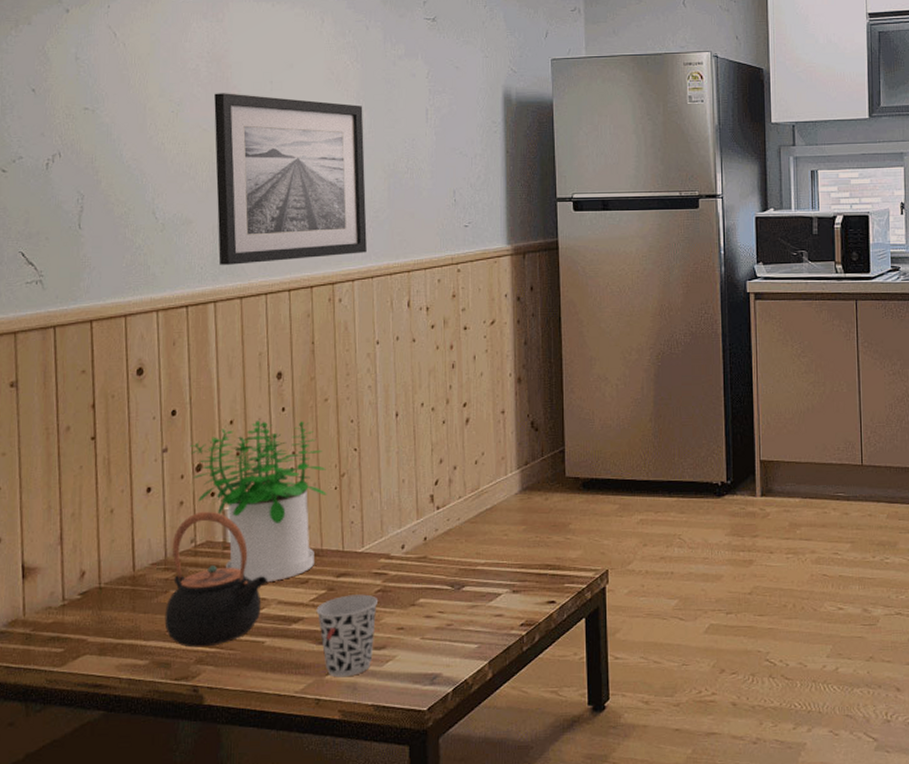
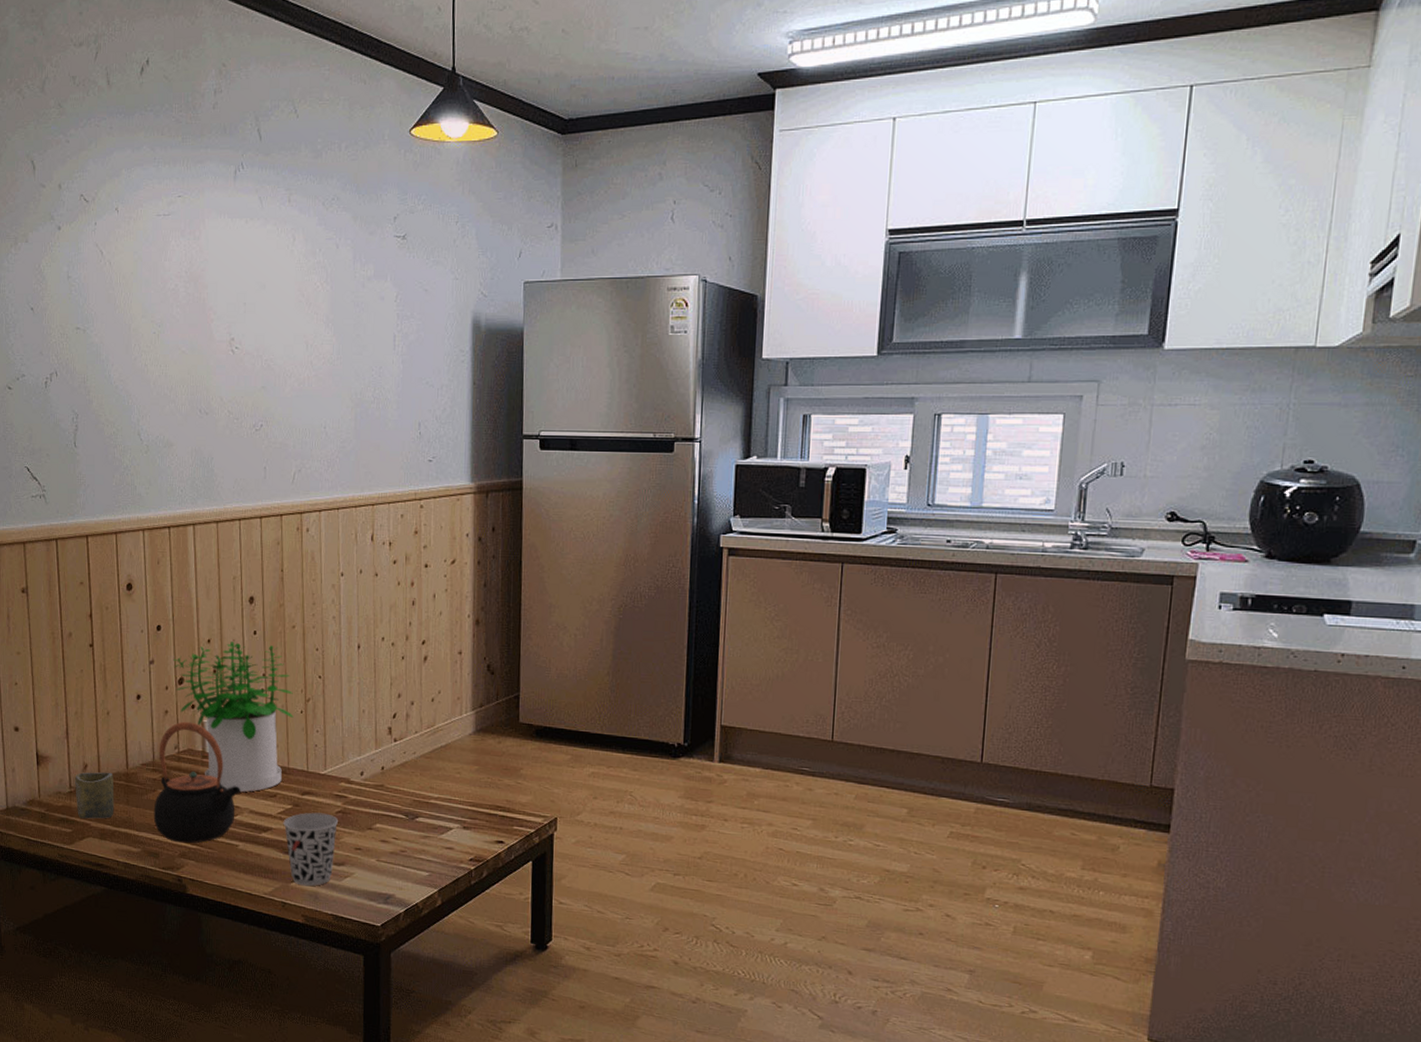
cup: none [69,577,118,634] -> present [75,772,114,819]
wall art: present [214,93,367,265] -> none [192,314,334,489]

